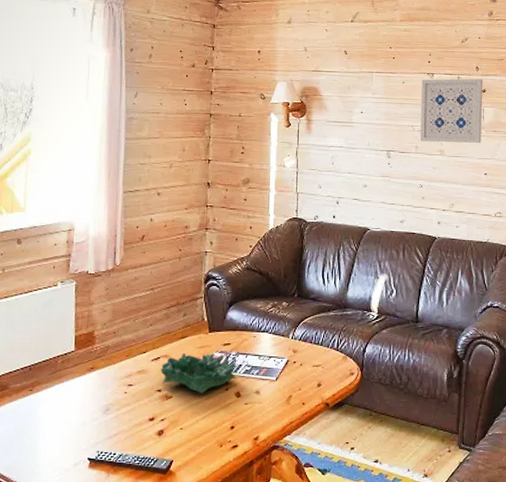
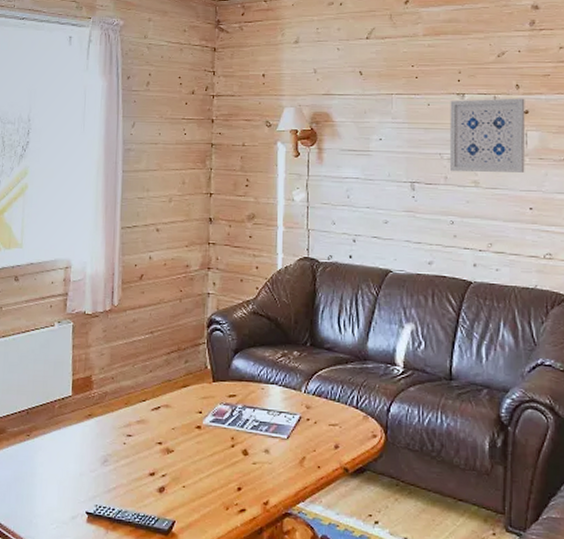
decorative bowl: present [160,353,237,394] -> none [160,403,244,450]

